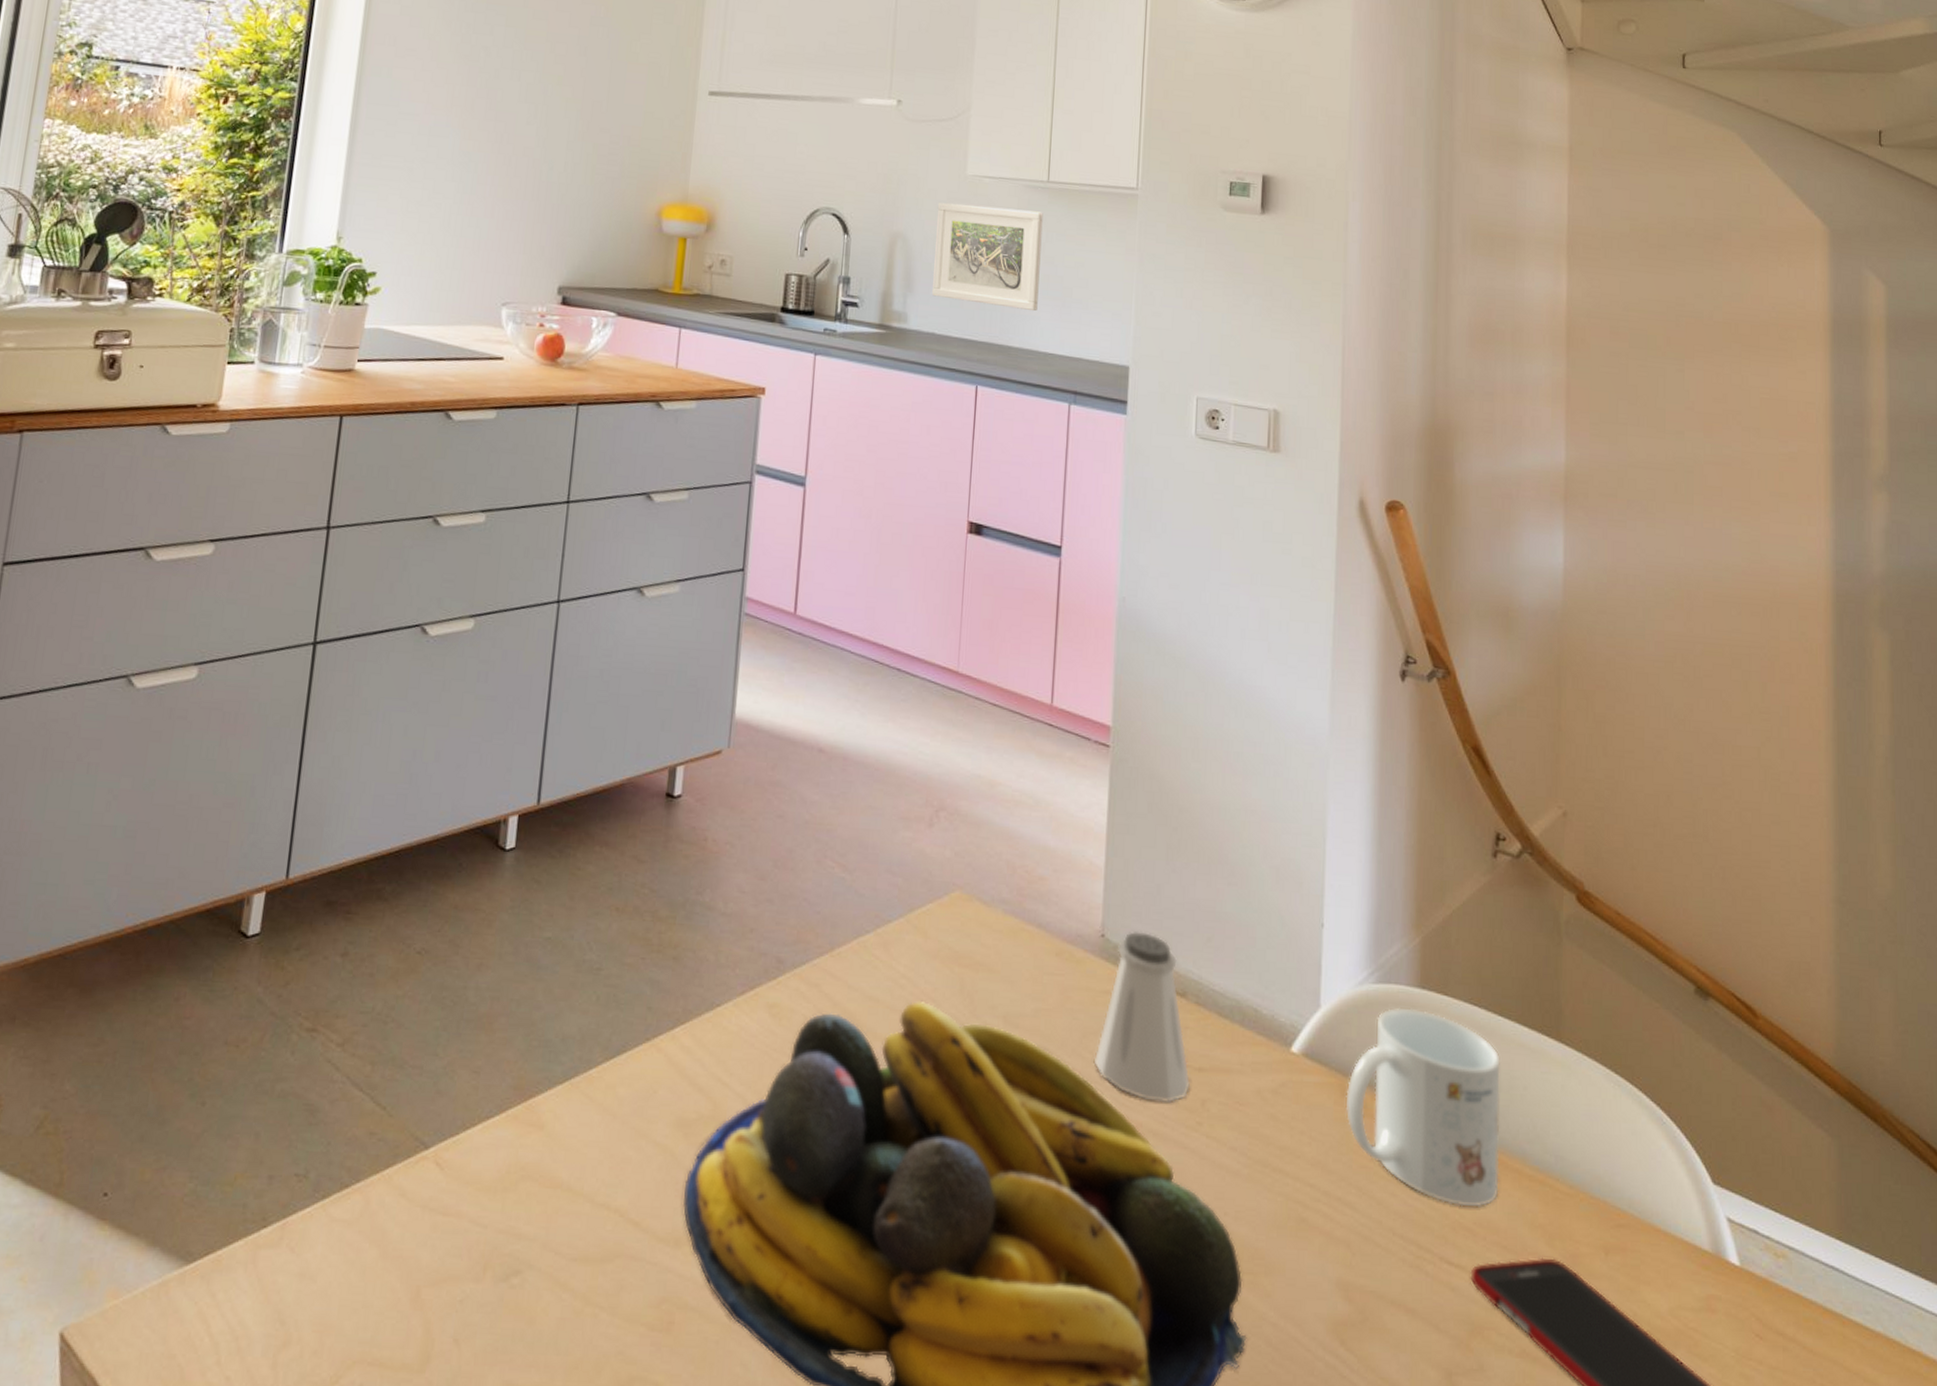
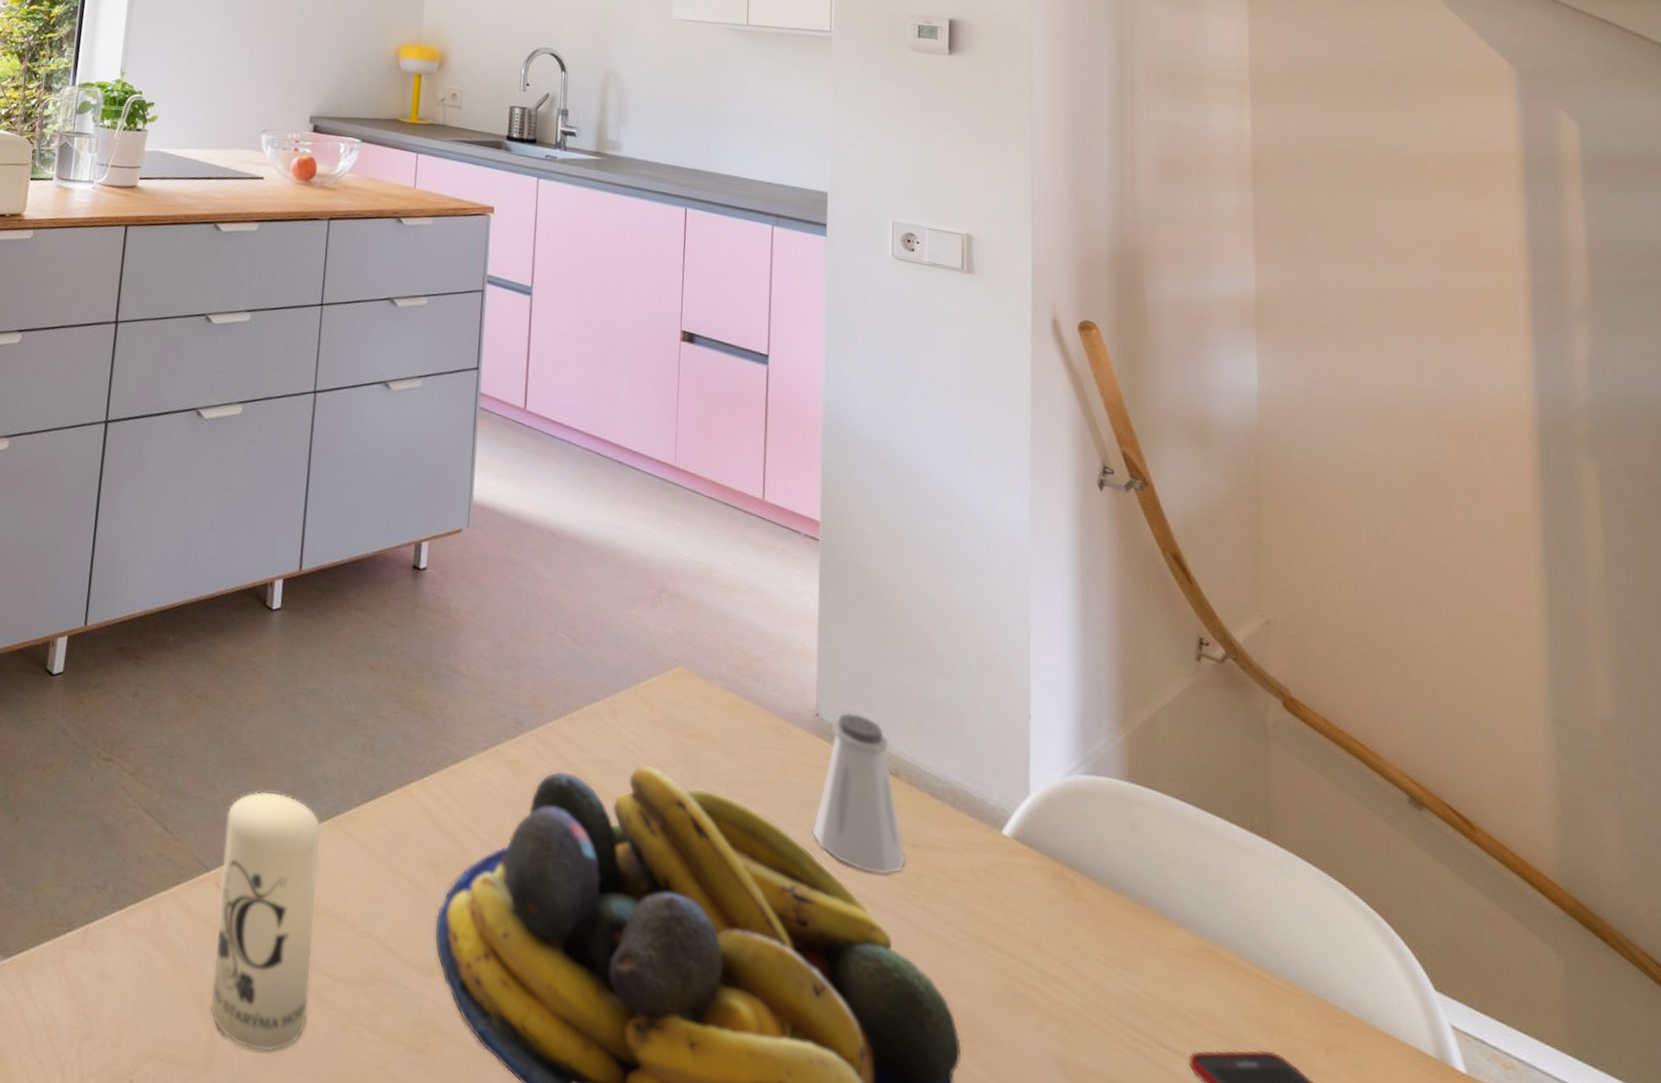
candle: none [427,1055,558,1345] -> present [210,791,322,1052]
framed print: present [932,203,1043,311] -> none [643,44,744,141]
mug: present [1345,1007,1500,1208] -> none [1058,799,1215,996]

